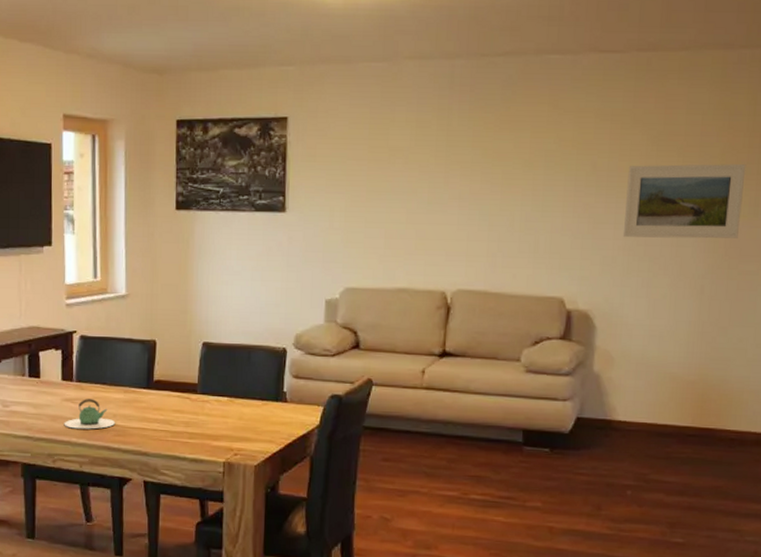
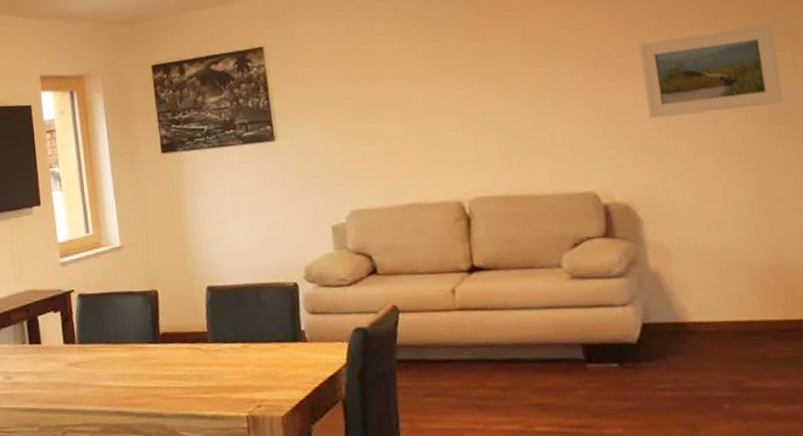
teapot: present [64,399,115,430] -> none [70,360,124,395]

